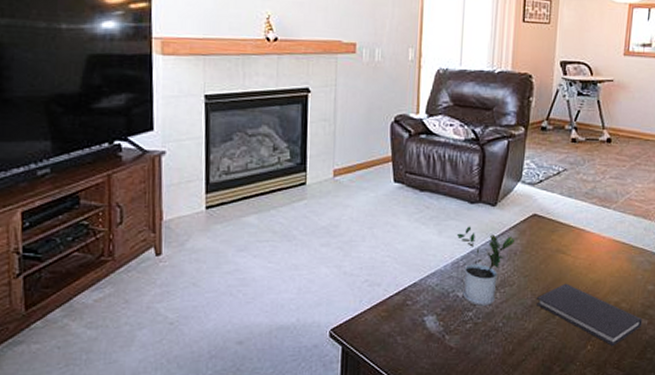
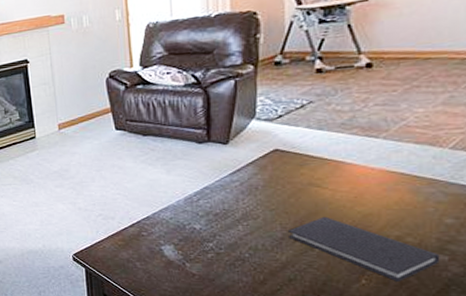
potted plant: present [456,226,516,306] -> none [186,164,255,238]

